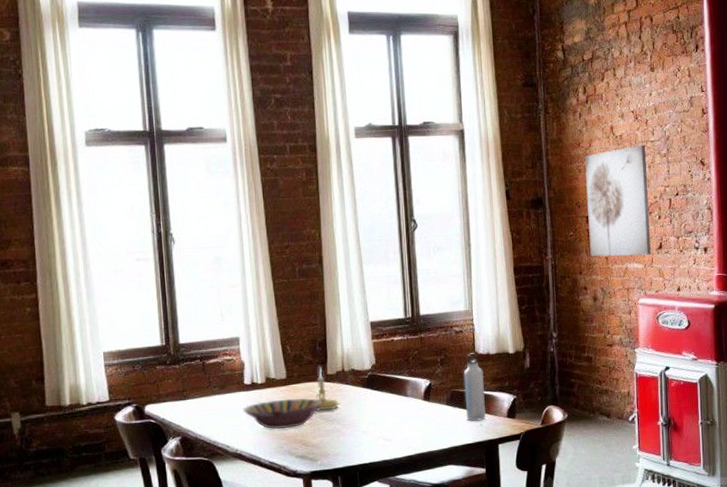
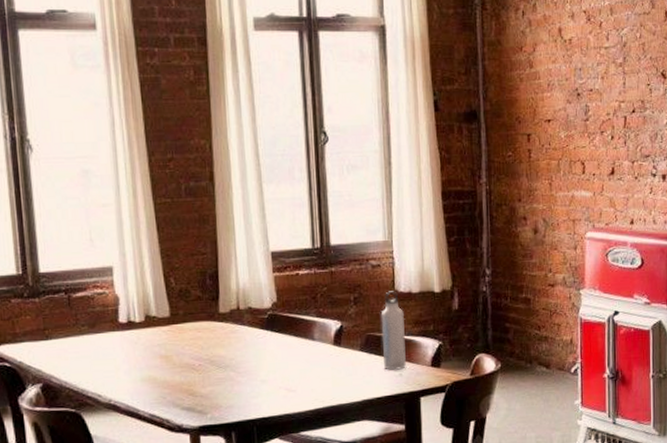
serving bowl: present [243,398,323,429] -> none [117,340,214,376]
candle holder: present [311,367,341,411] -> none [200,304,235,356]
wall art: present [585,144,652,257] -> none [528,51,602,182]

